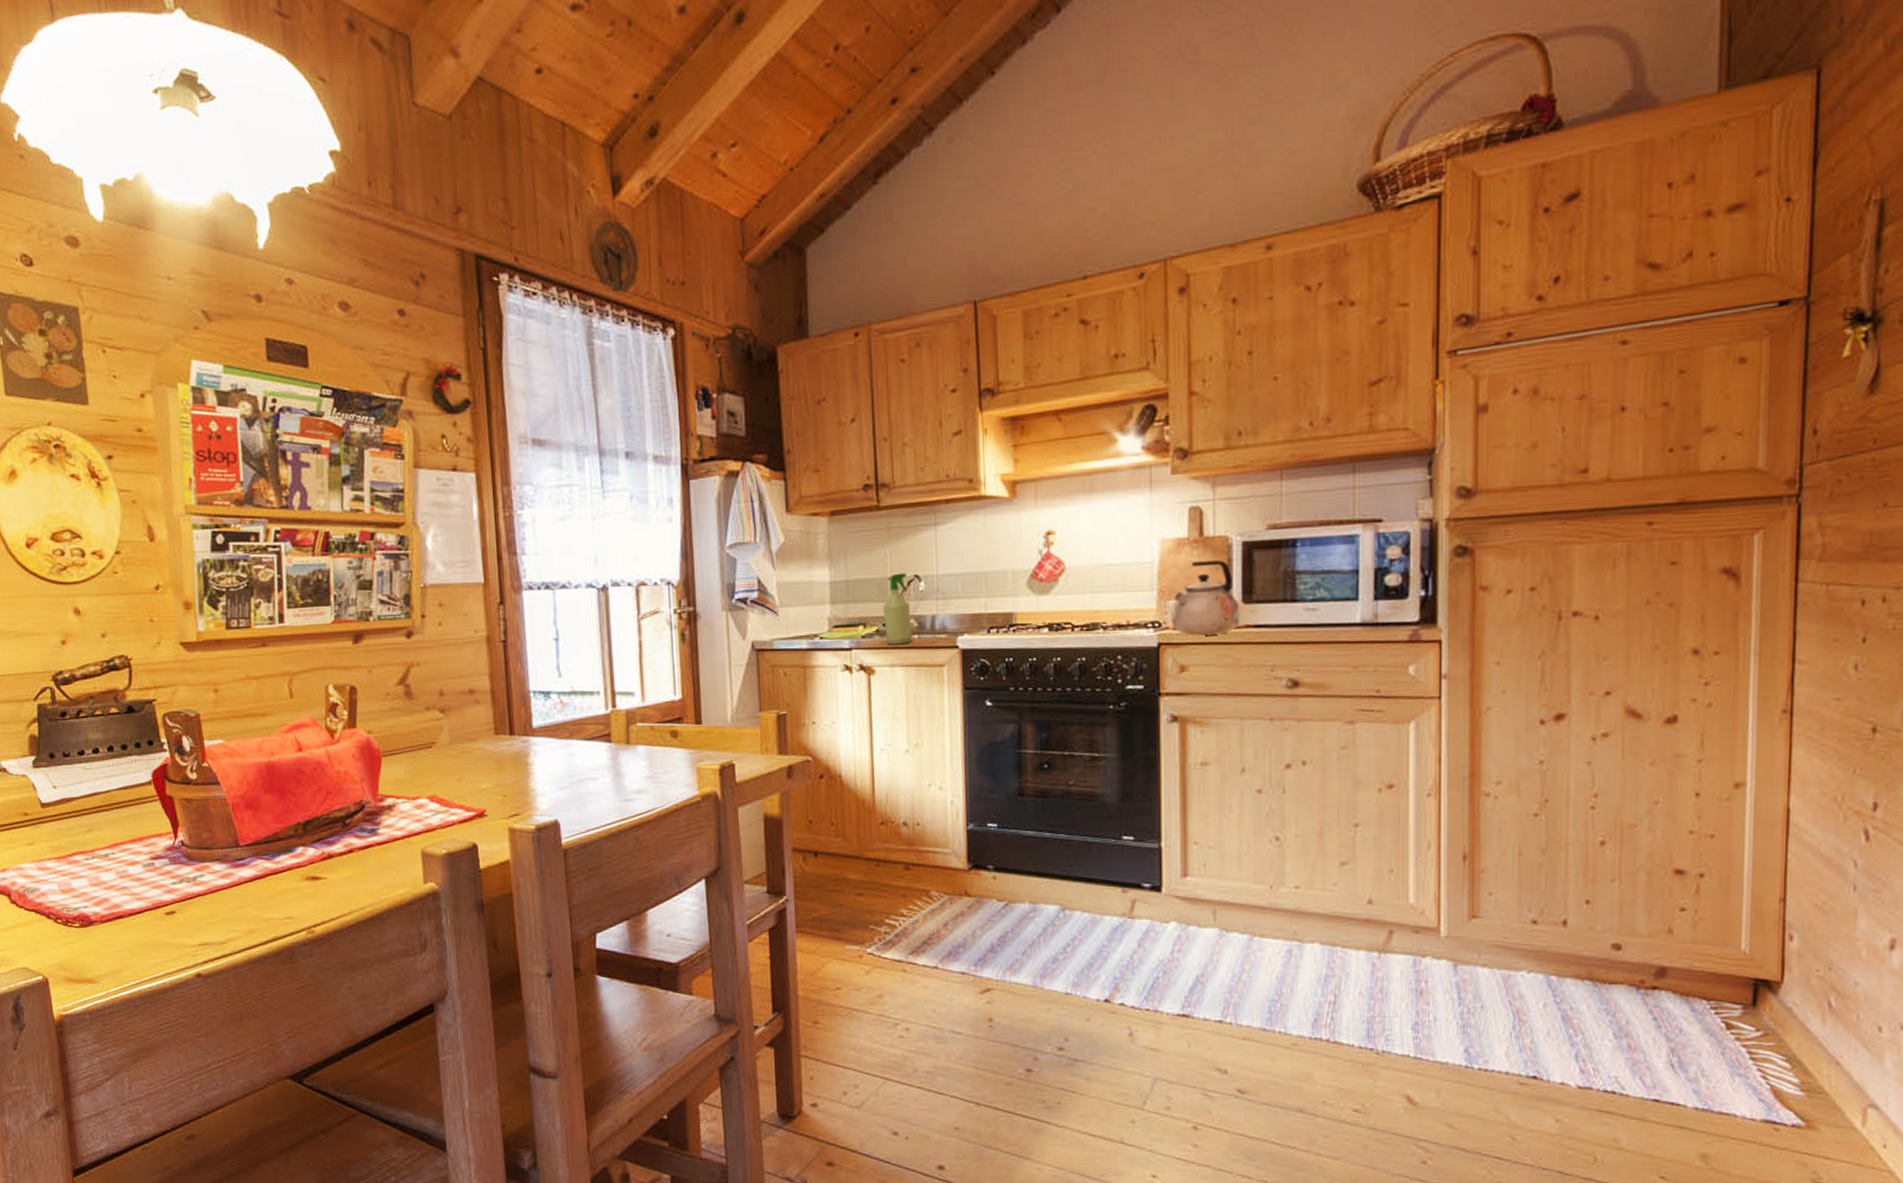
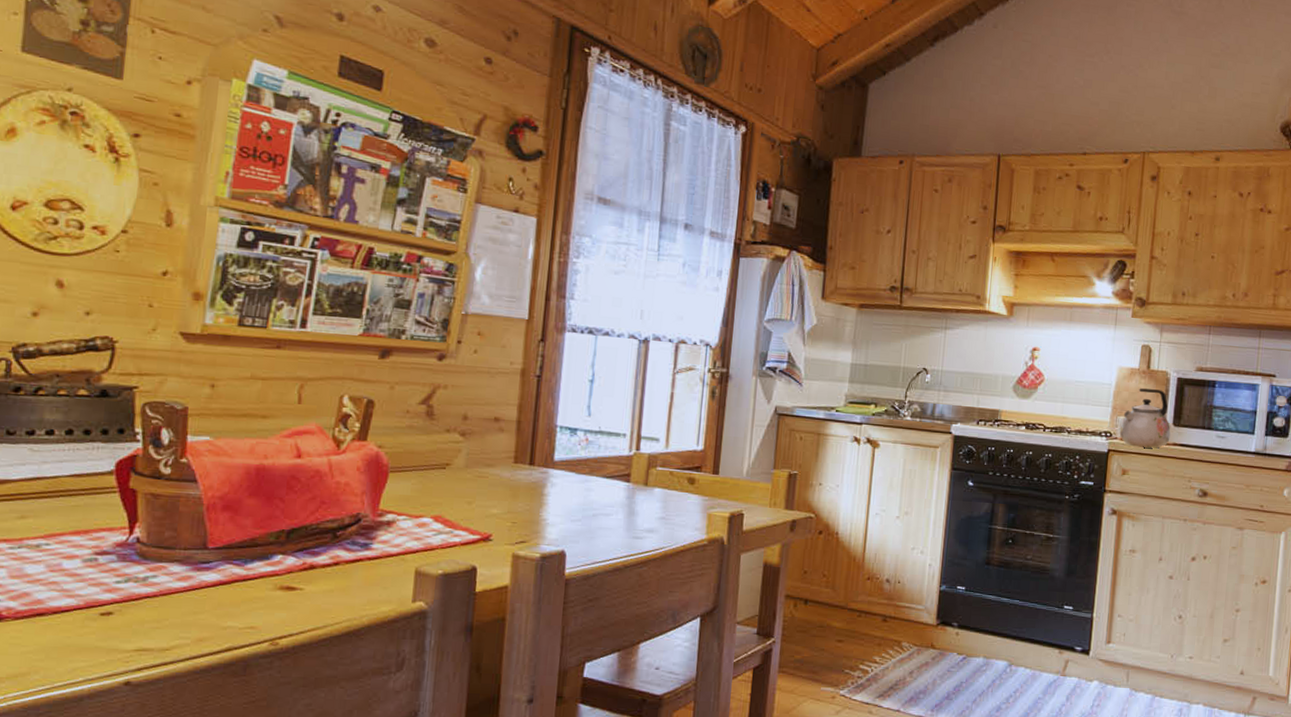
spray bottle: present [882,573,913,645] -> none [892,364,917,425]

